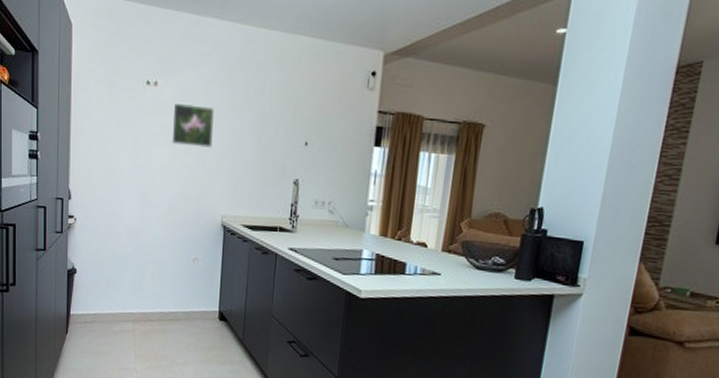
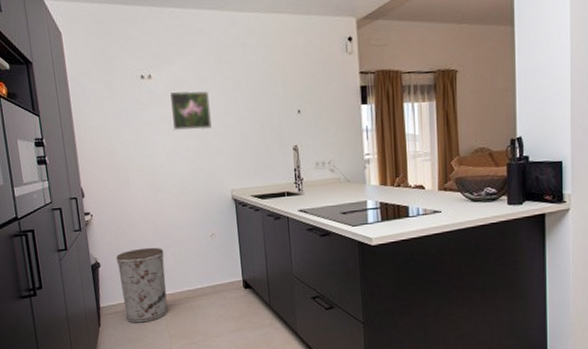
trash can: none [93,261,143,338] -> present [116,247,168,323]

